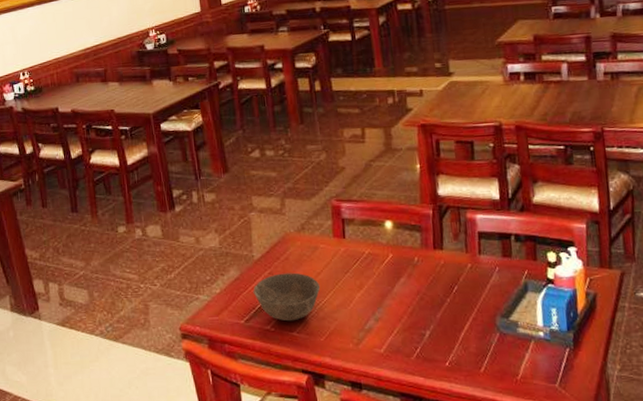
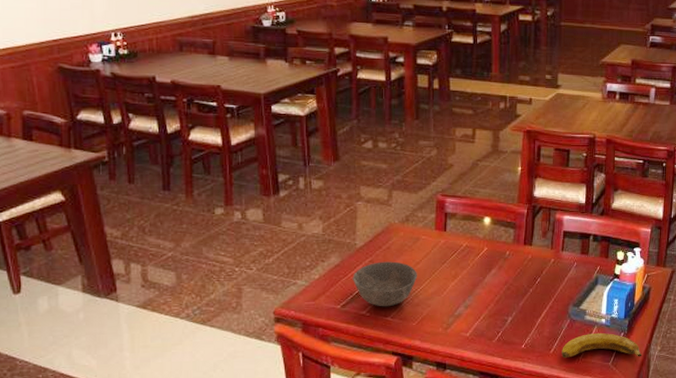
banana: none [494,348,598,378] -> present [561,332,642,358]

